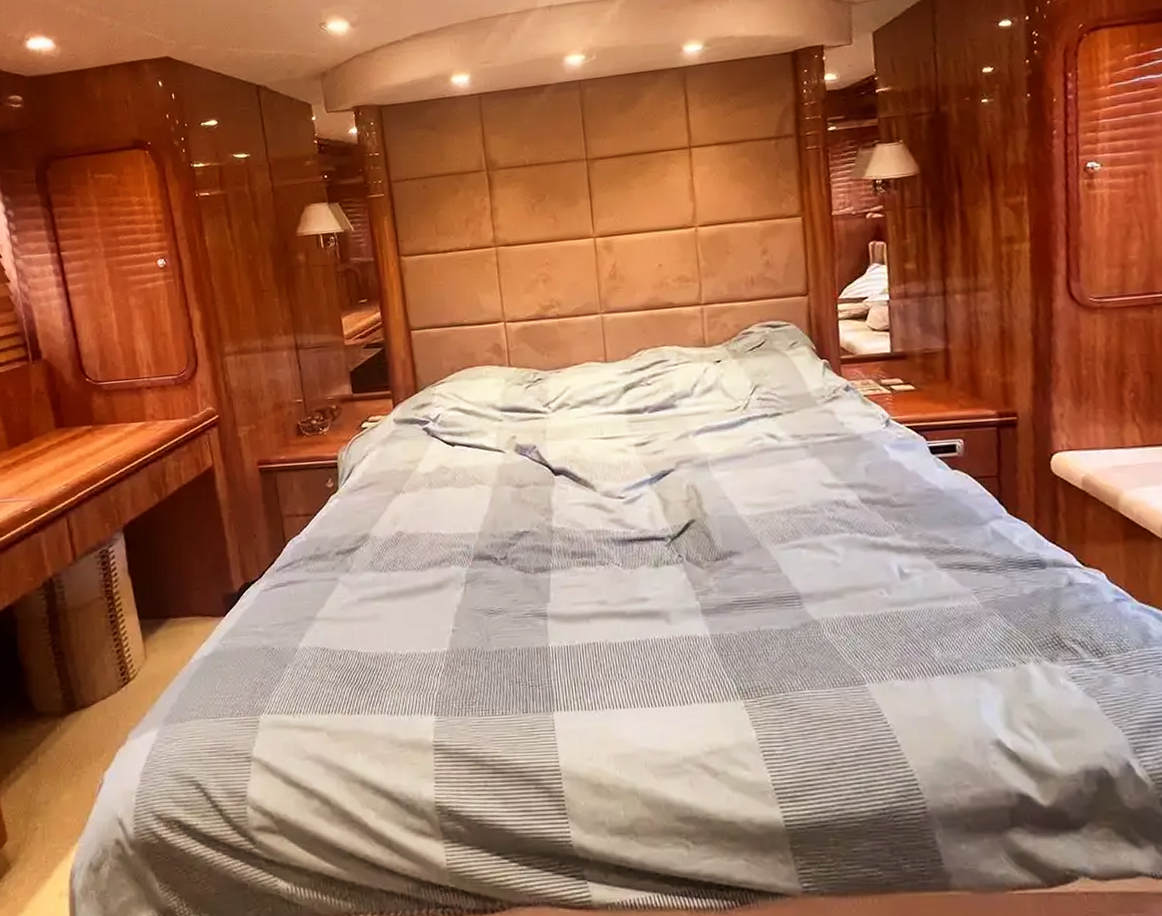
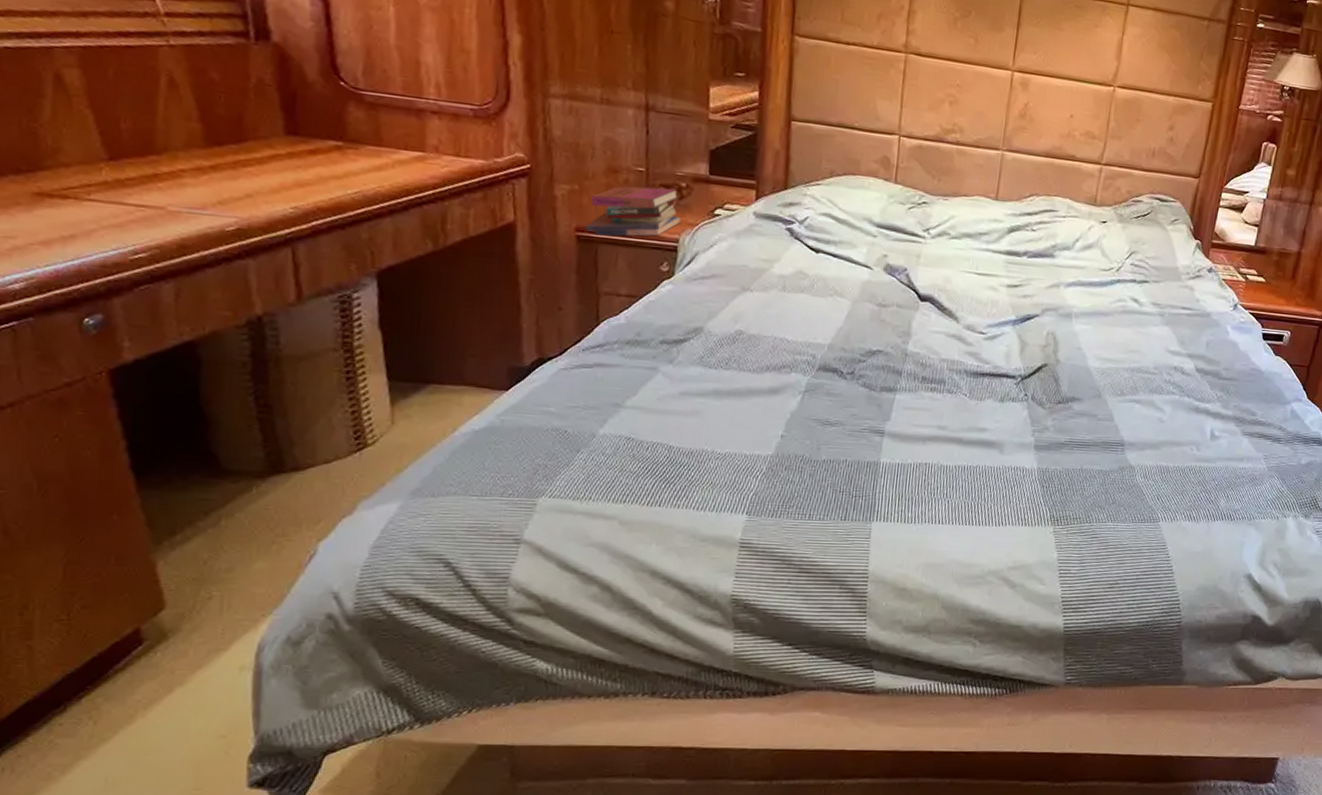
books: none [264,412,336,465] -> present [585,186,680,237]

